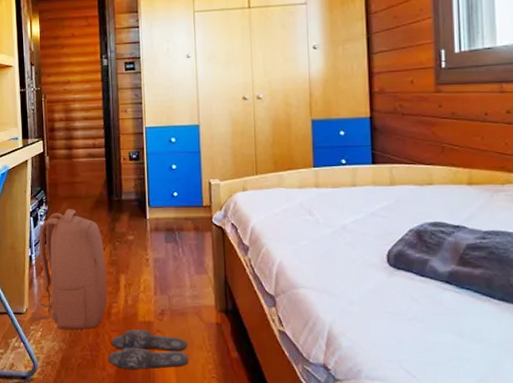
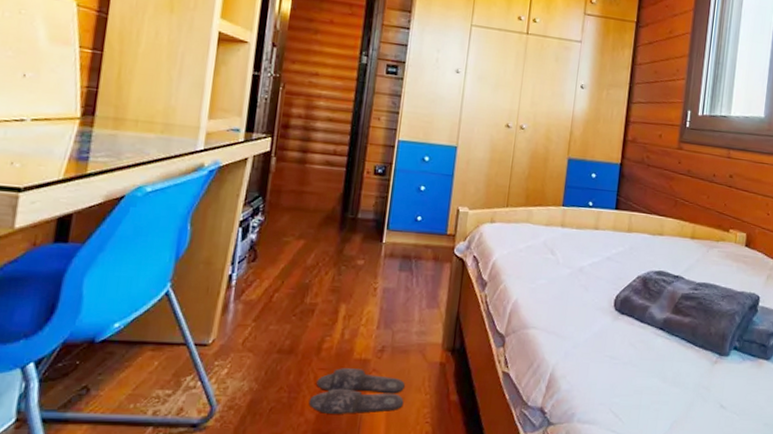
backpack: present [32,209,108,330] -> none [218,222,327,368]

